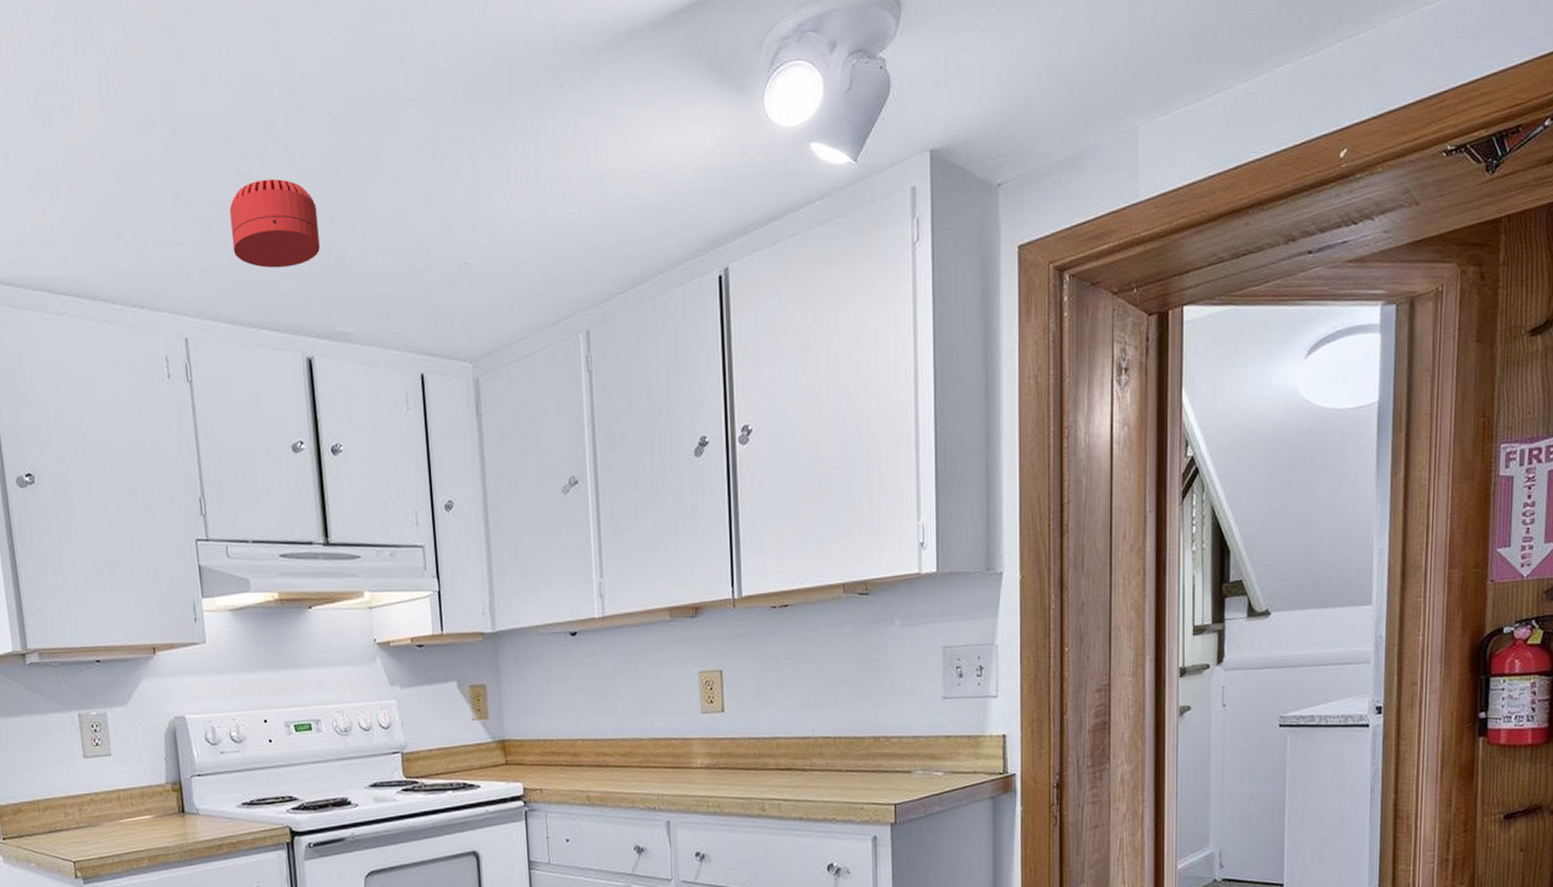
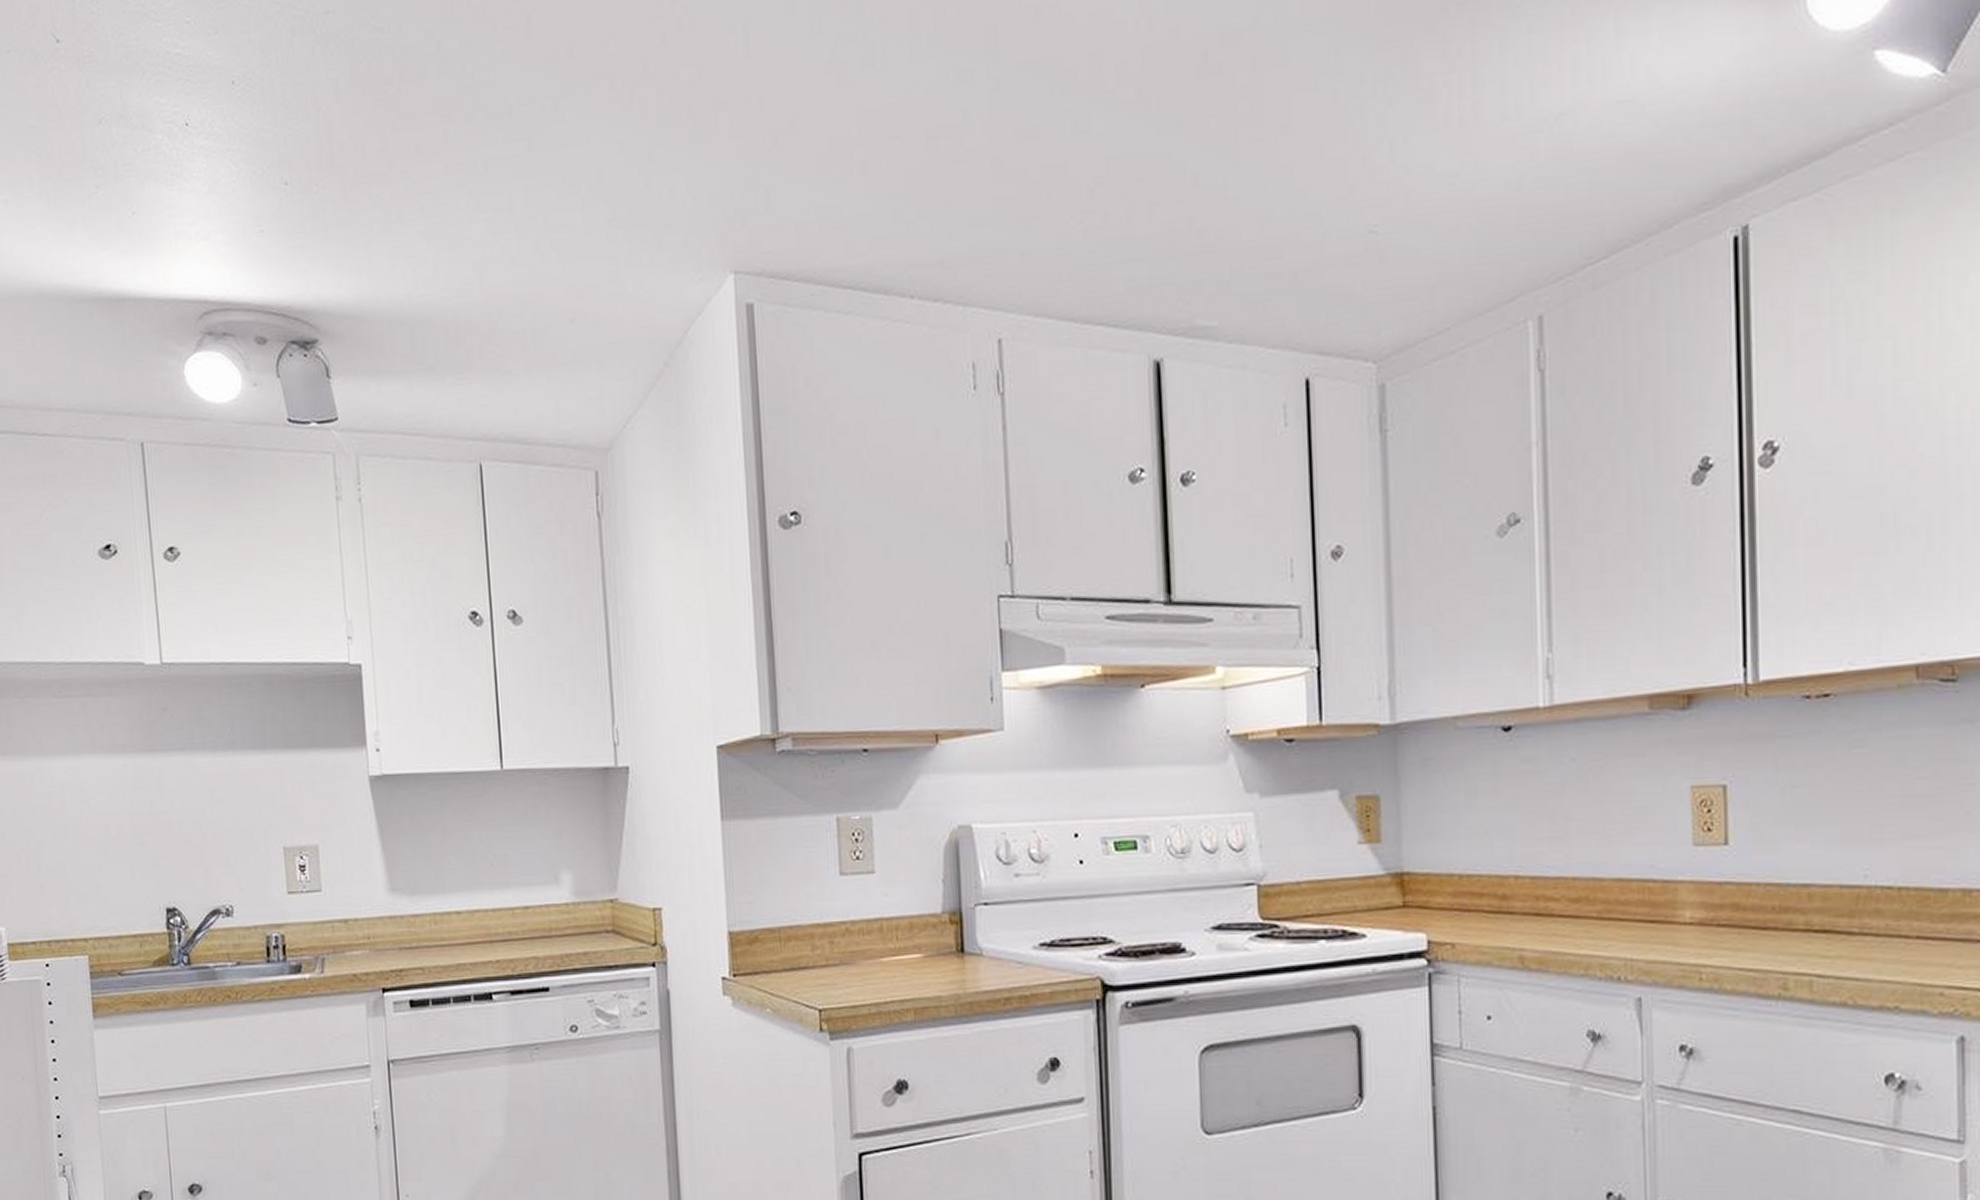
smoke detector: present [229,178,320,269] -> none [1063,134,1178,248]

